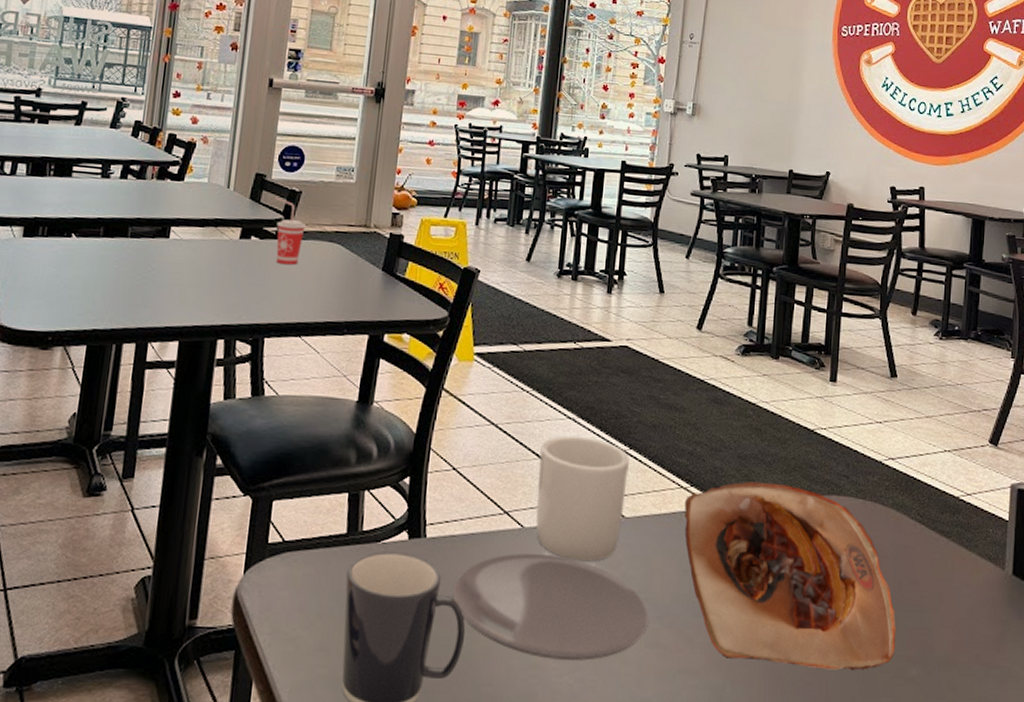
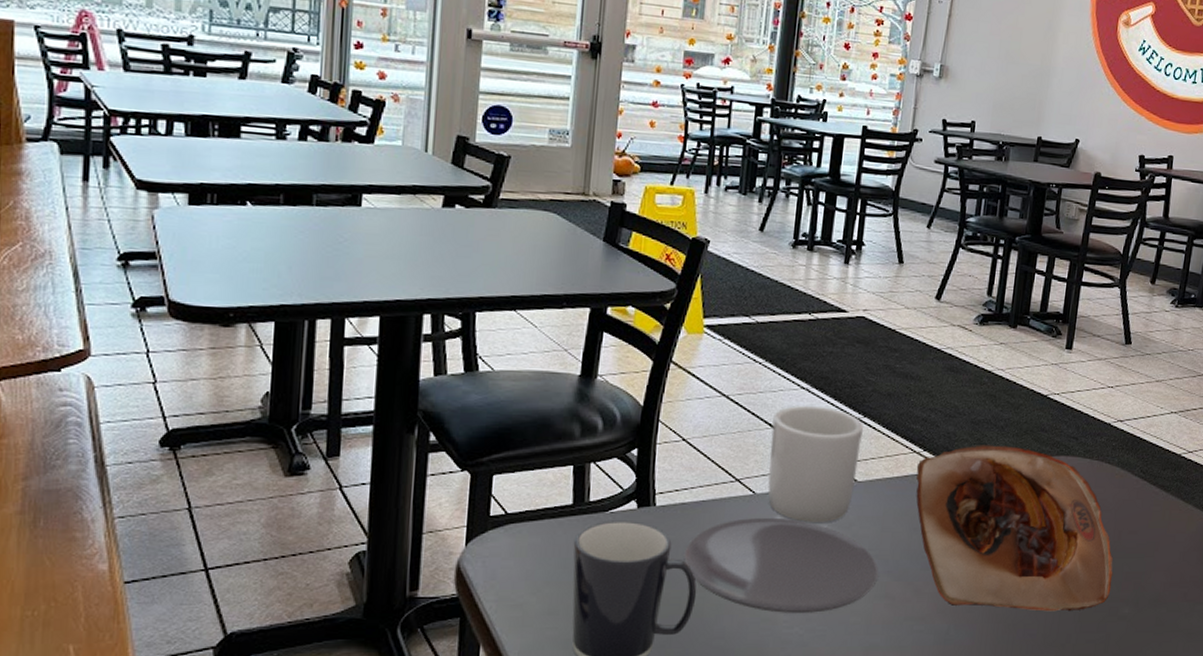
beverage cup: present [274,197,306,266] -> none [479,162,517,236]

